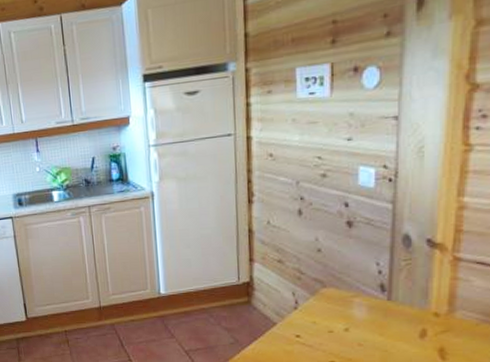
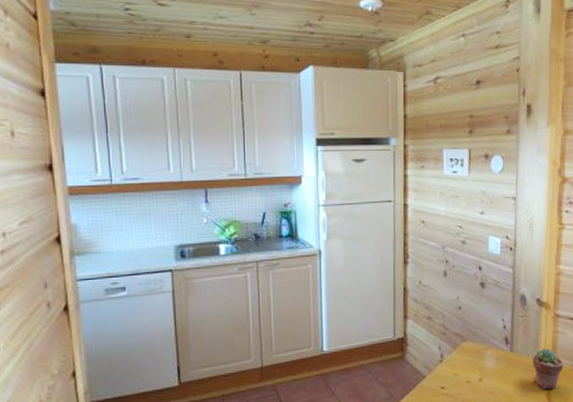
potted succulent: none [420,296,466,346] -> present [533,347,564,390]

